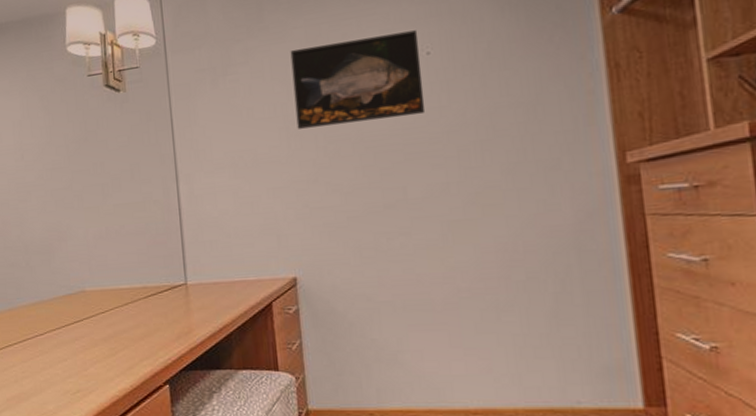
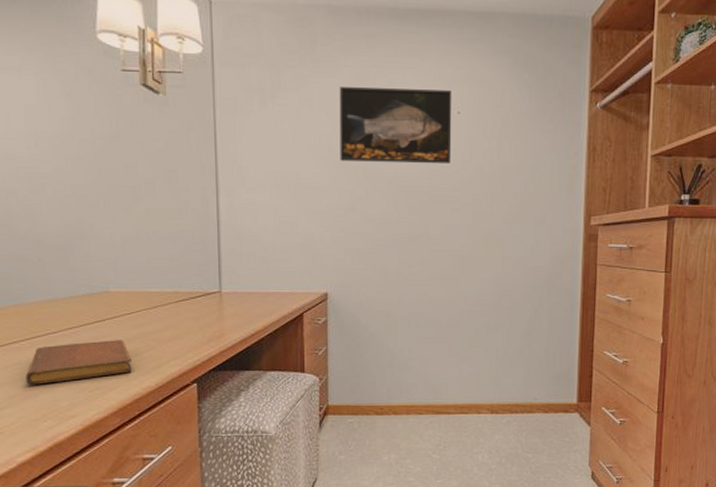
notebook: none [19,340,108,387] -> present [26,340,132,385]

